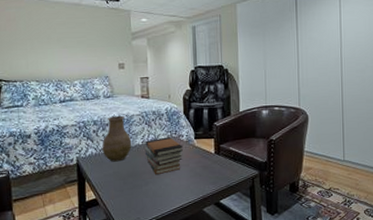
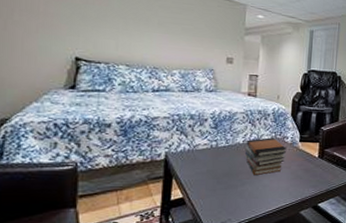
vase: present [102,115,132,162] -> none [196,111,232,160]

